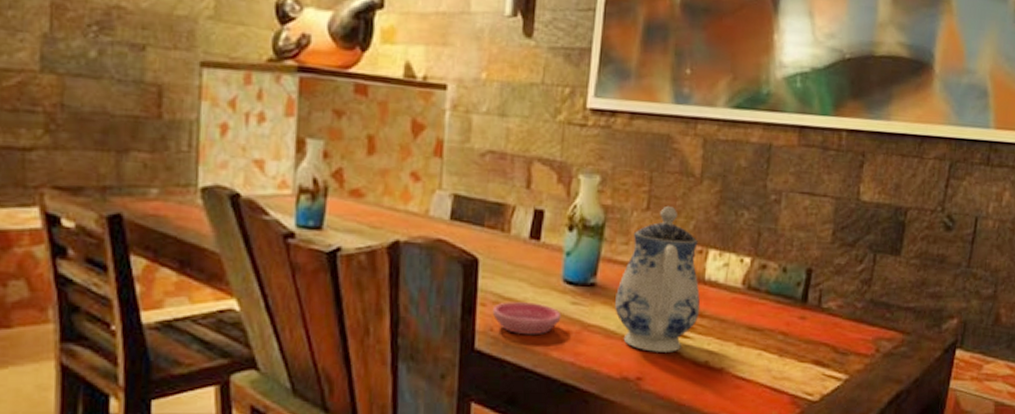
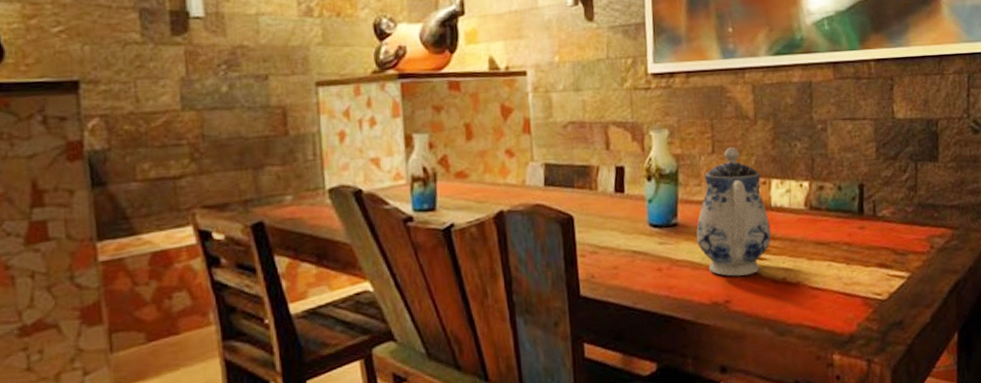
saucer: present [492,302,562,335] -> none [591,248,652,277]

